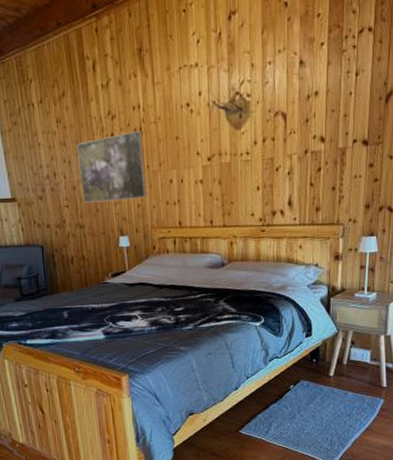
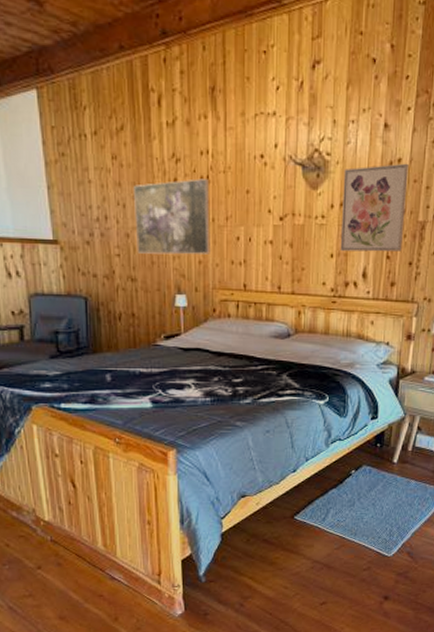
wall art: none [264,95,326,183] -> present [340,163,409,252]

